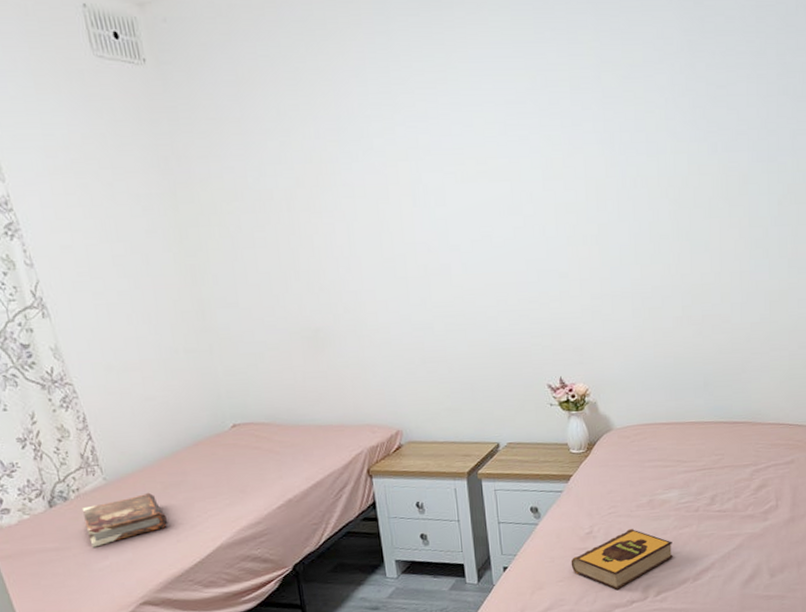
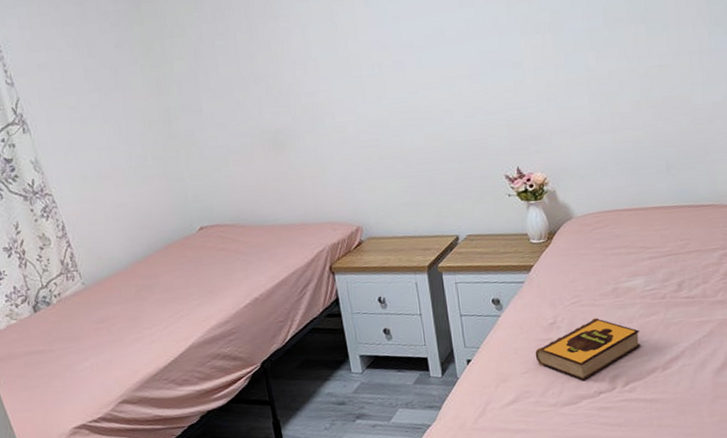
book: present [81,492,168,548] -> none [63,295,143,350]

